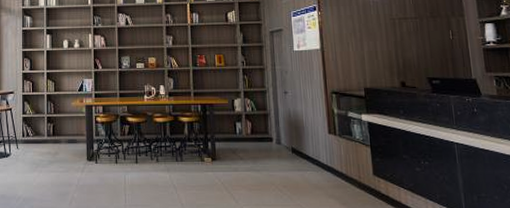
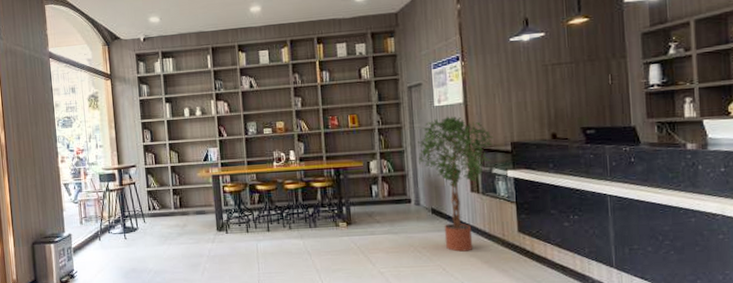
potted tree: none [279,60,348,192] -> present [418,116,493,252]

